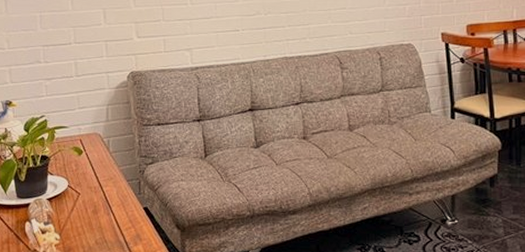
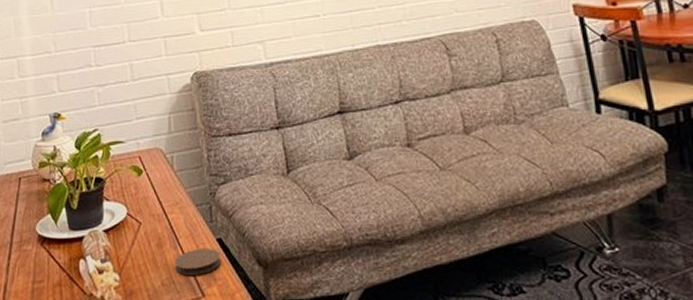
coaster: none [108,215,147,236] -> present [175,249,222,275]

